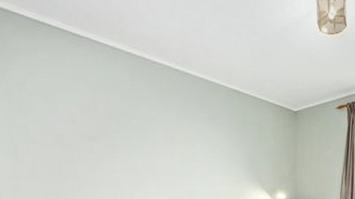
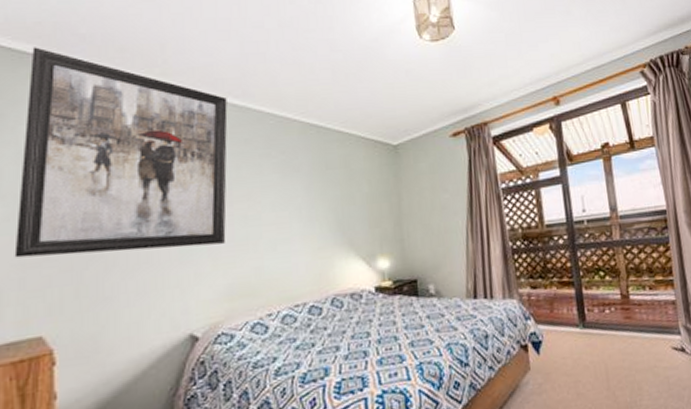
wall art: none [9,8,171,173] -> present [14,47,228,258]

